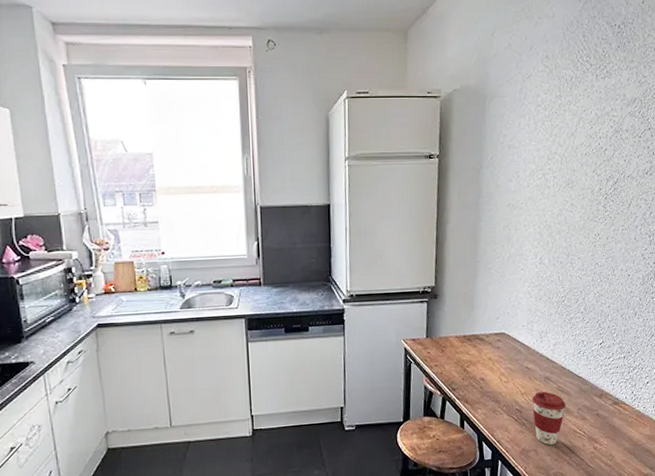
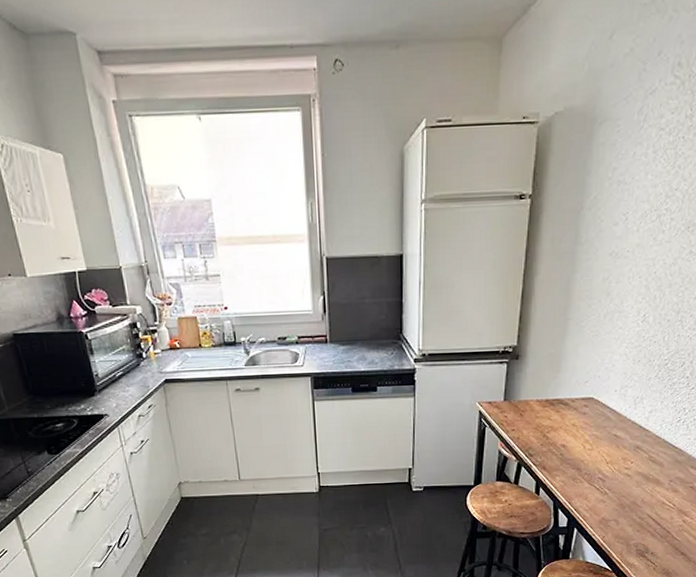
coffee cup: present [532,392,566,445] -> none [617,461,656,516]

